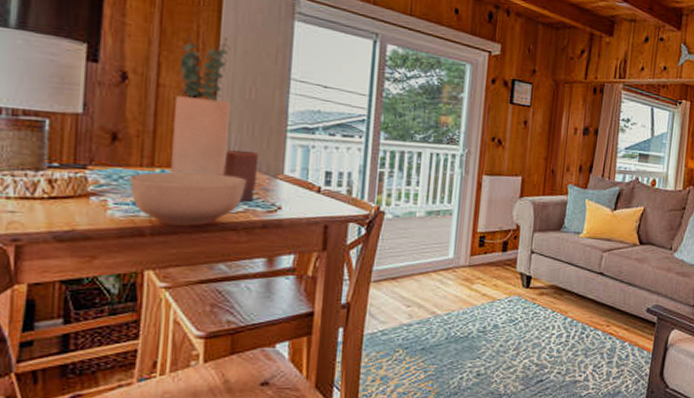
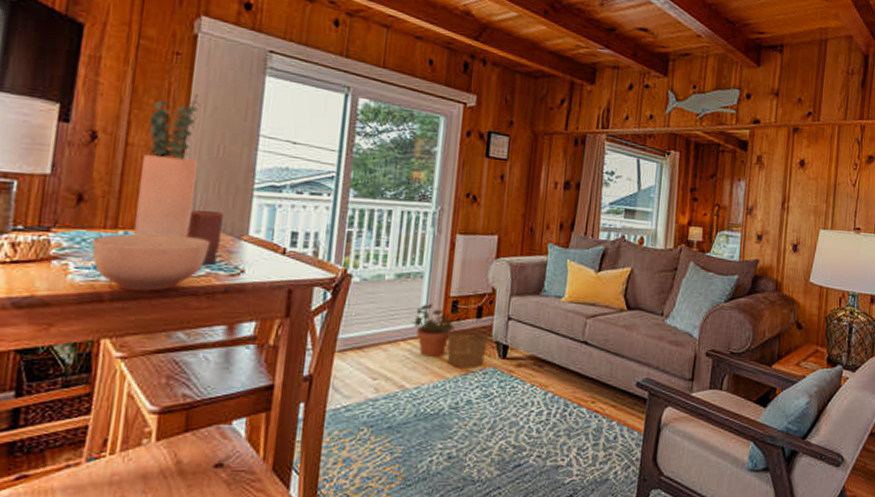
potted plant: none [442,238,491,286] -> present [412,303,464,357]
basket: none [475,261,514,297] -> present [447,329,490,369]

